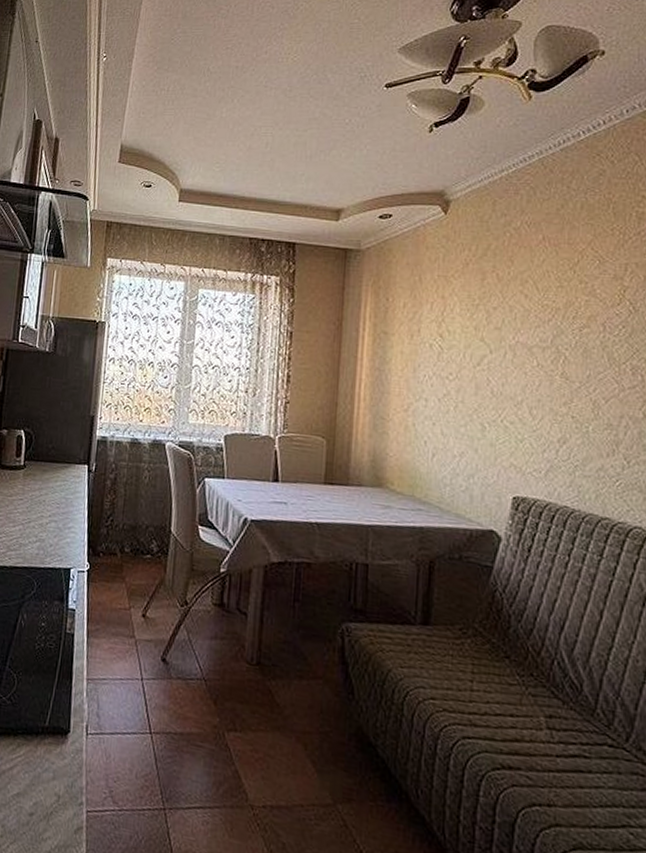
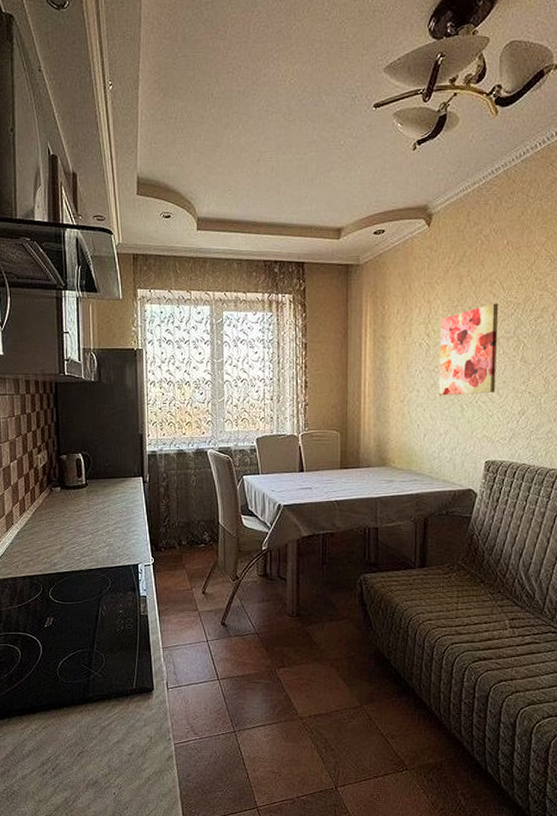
wall art: none [453,305,532,413] -> present [439,303,499,396]

